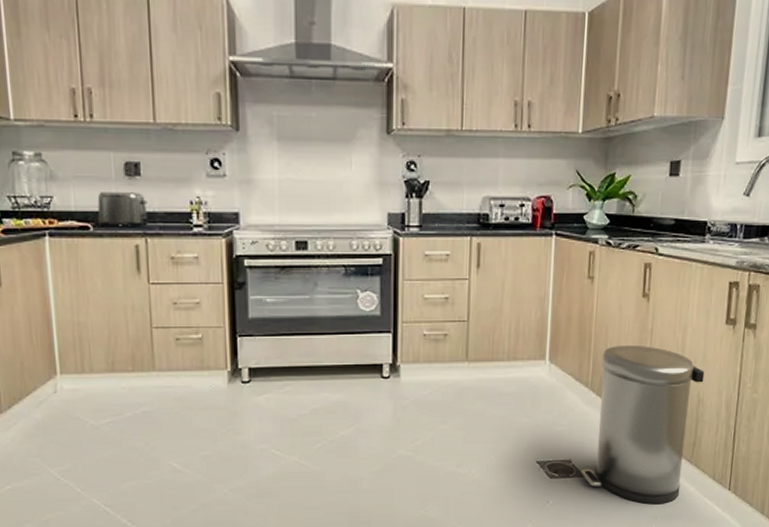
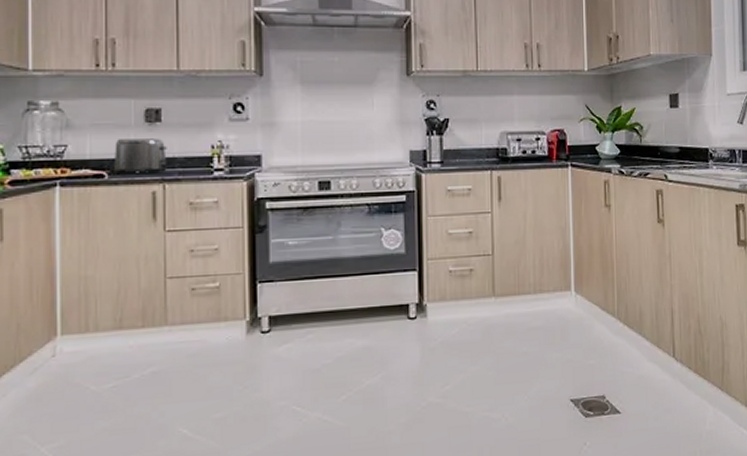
pedal bin: present [580,345,705,505] -> none [615,270,724,439]

